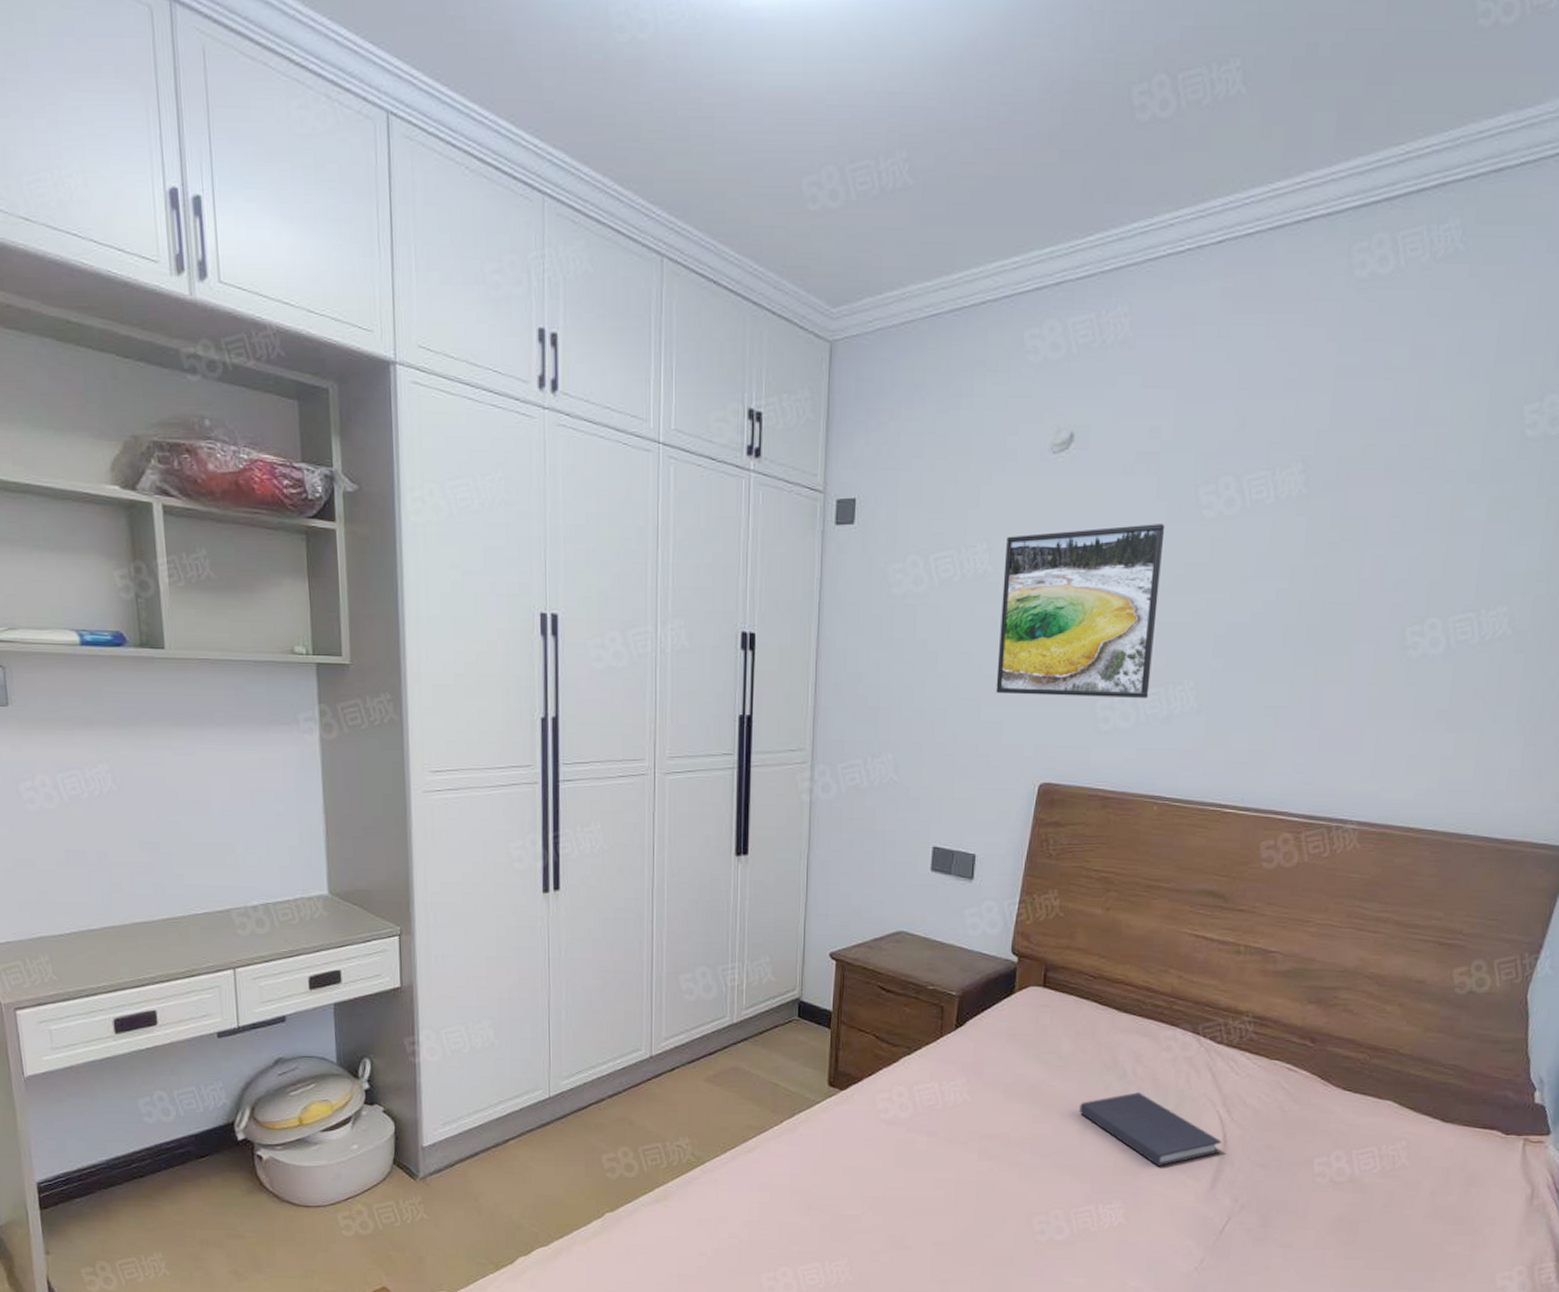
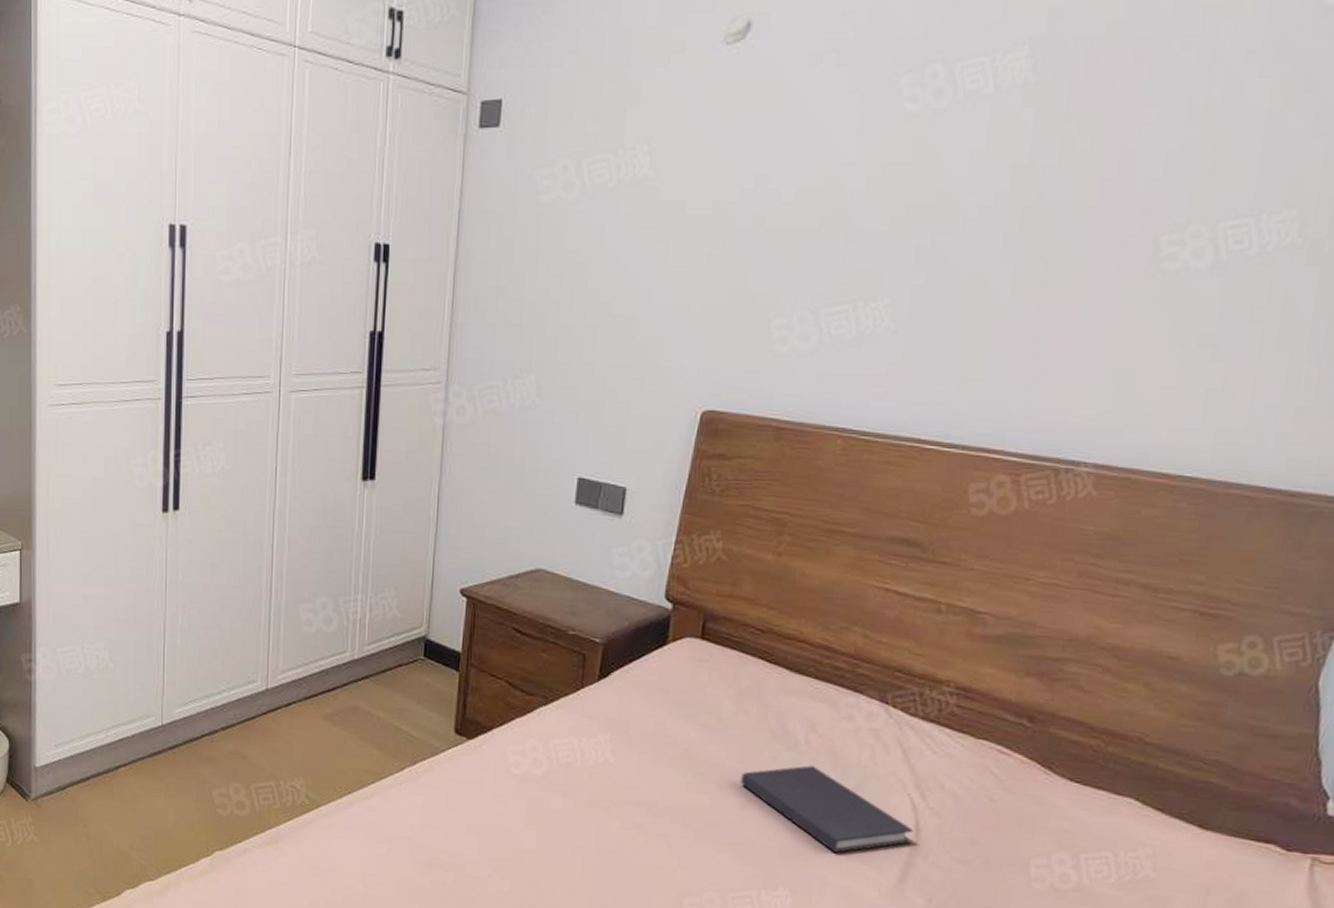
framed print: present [996,524,1165,698] -> none [654,120,859,317]

